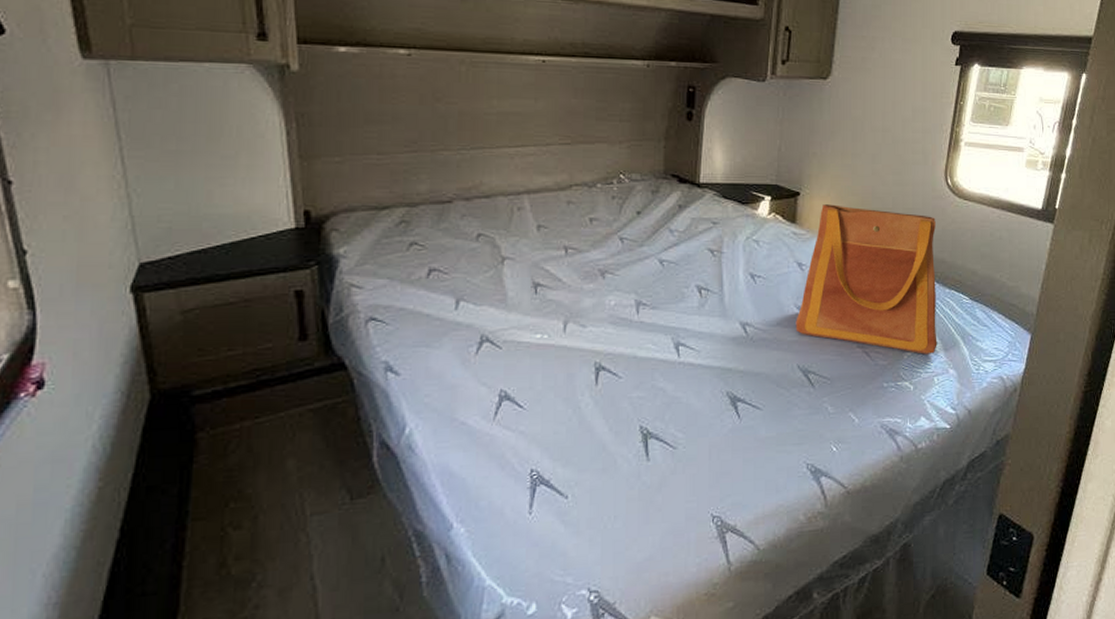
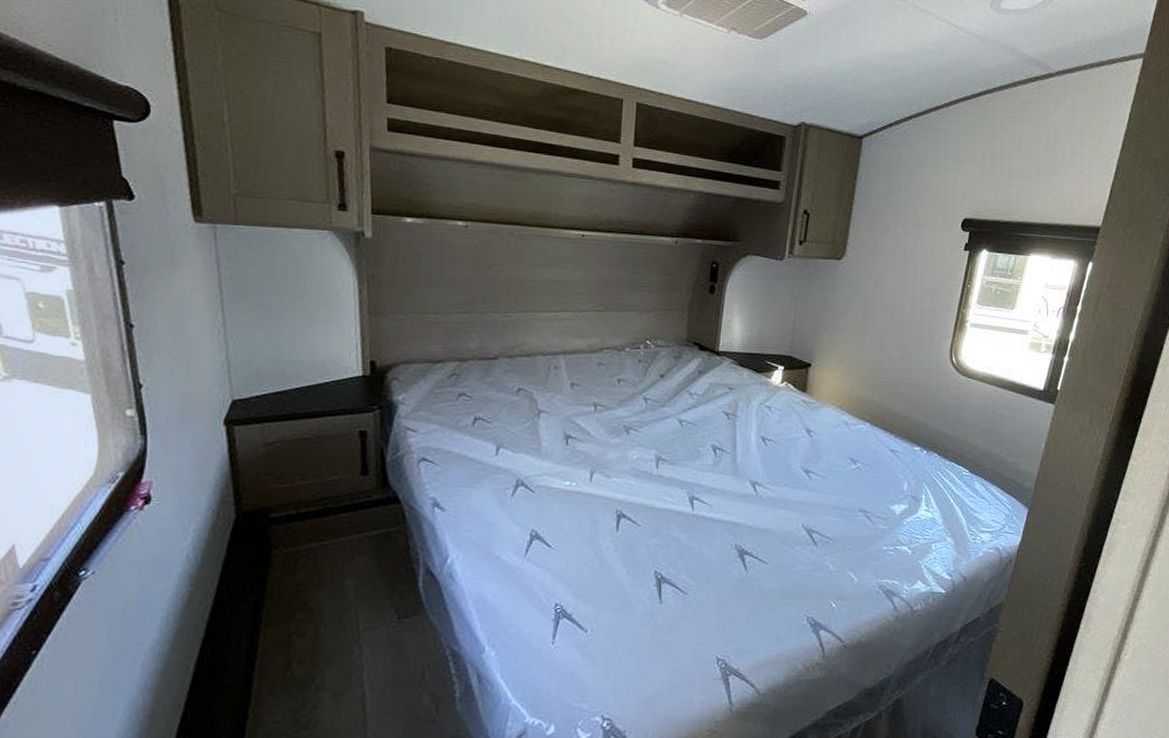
tote bag: present [795,204,937,354] -> none [802,376,939,522]

